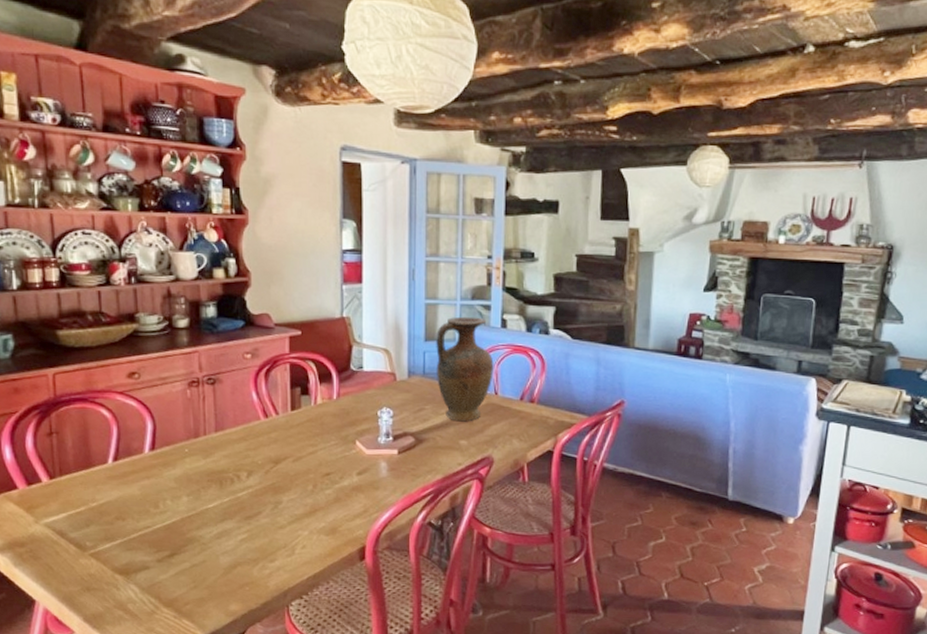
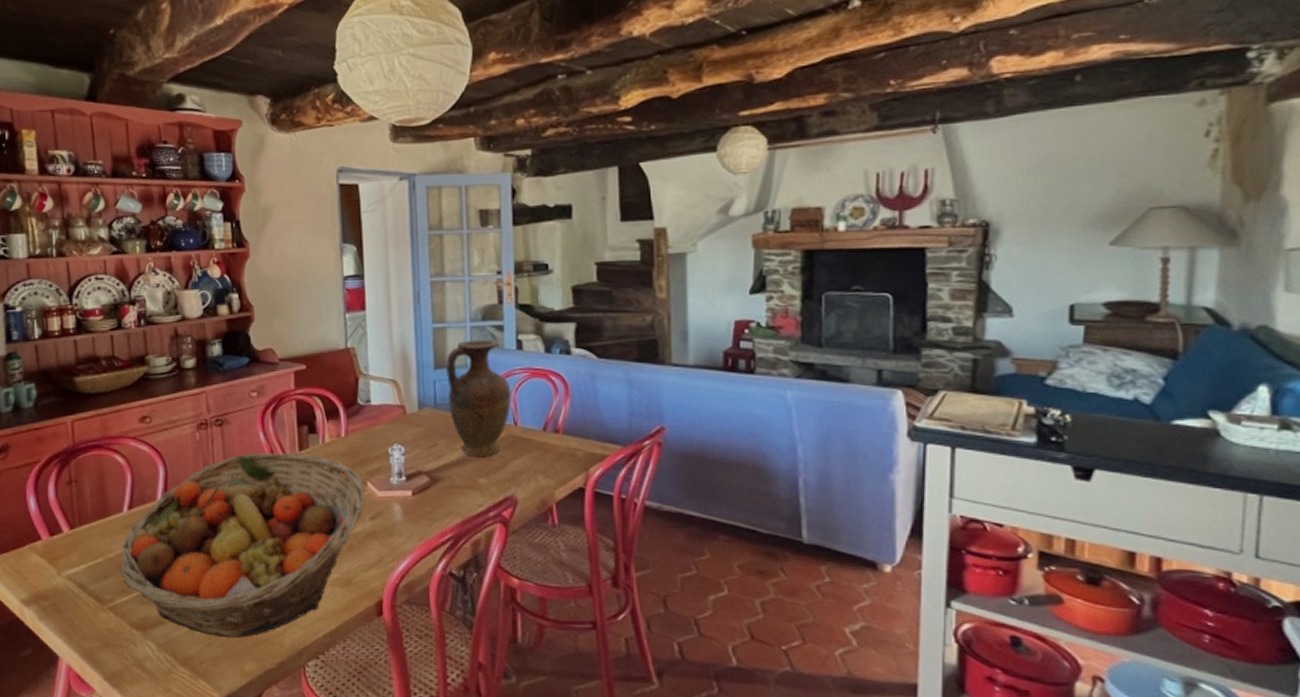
fruit basket: none [102,411,353,581] -> present [119,453,365,638]

